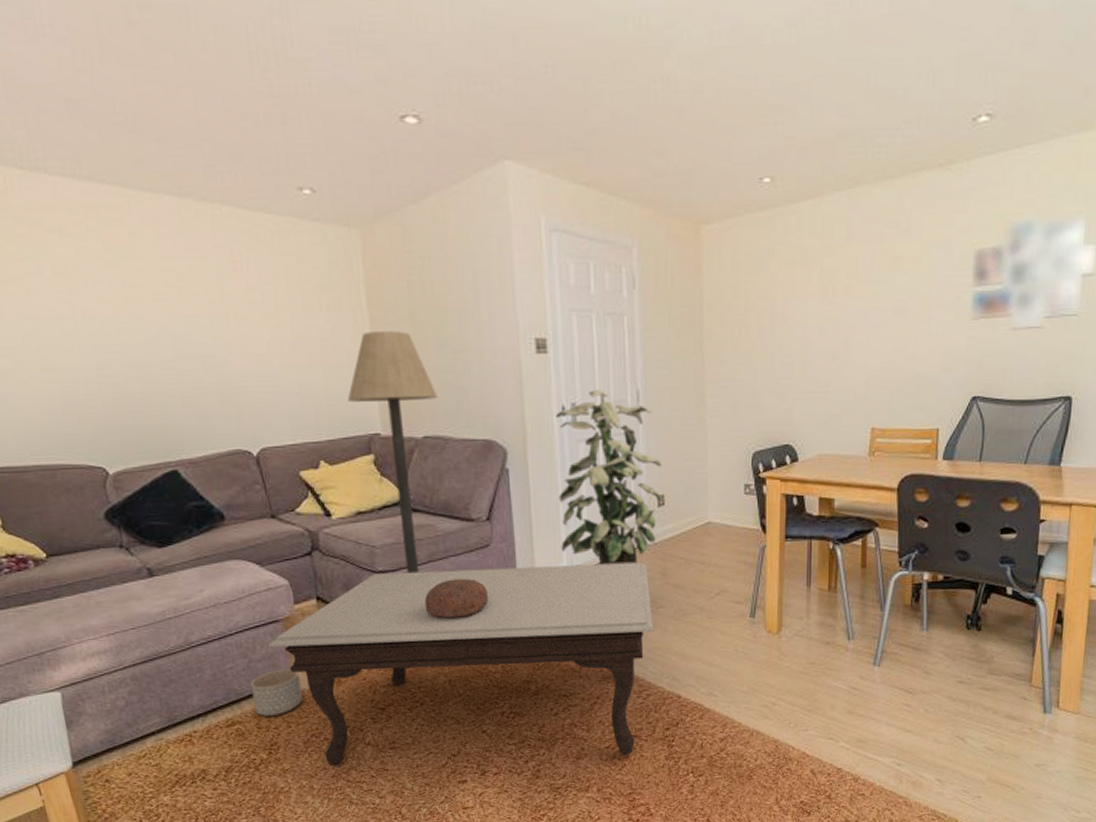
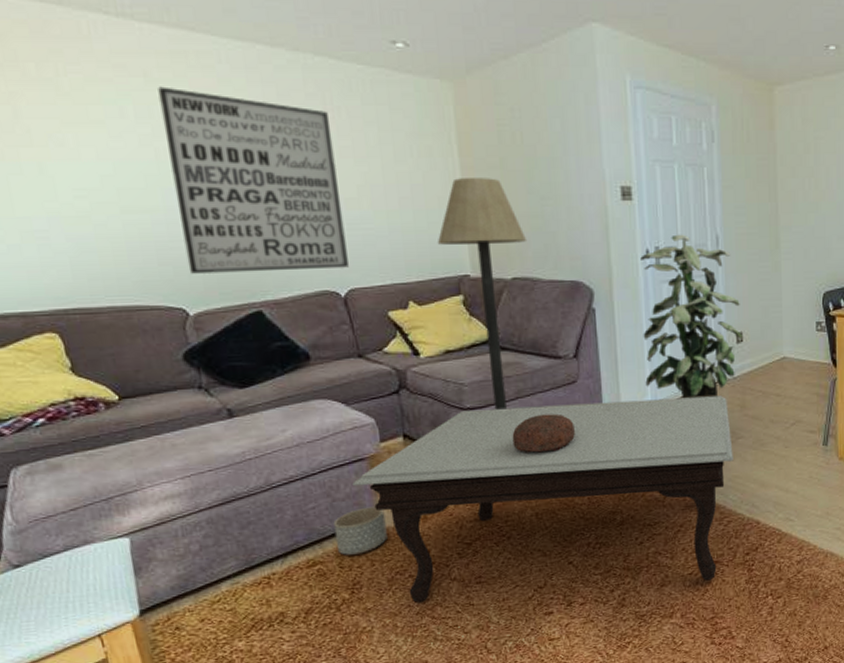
wall art: none [72,242,260,432] -> present [158,86,349,274]

